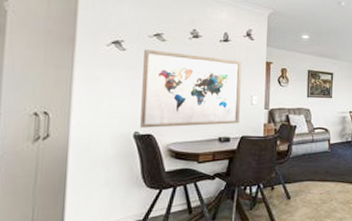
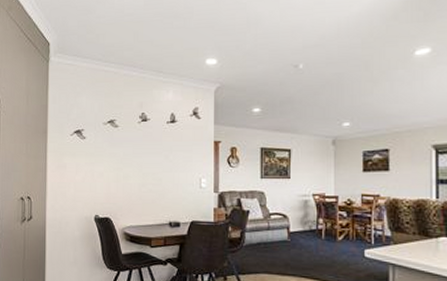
wall art: present [140,49,242,128] -> none [100,136,189,212]

